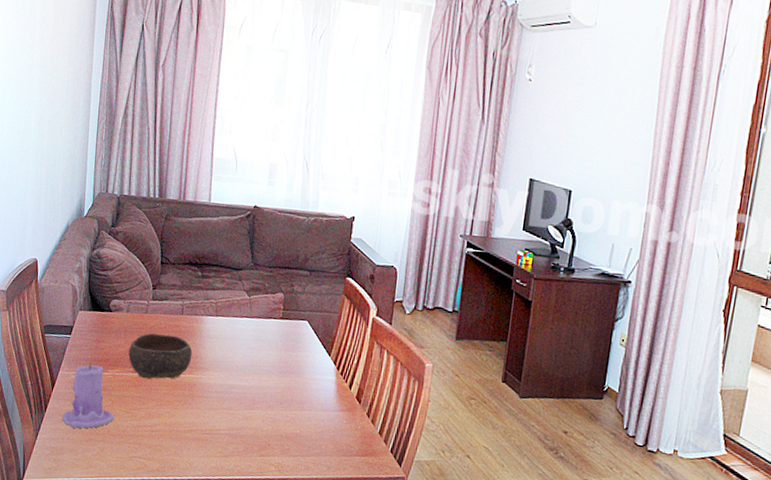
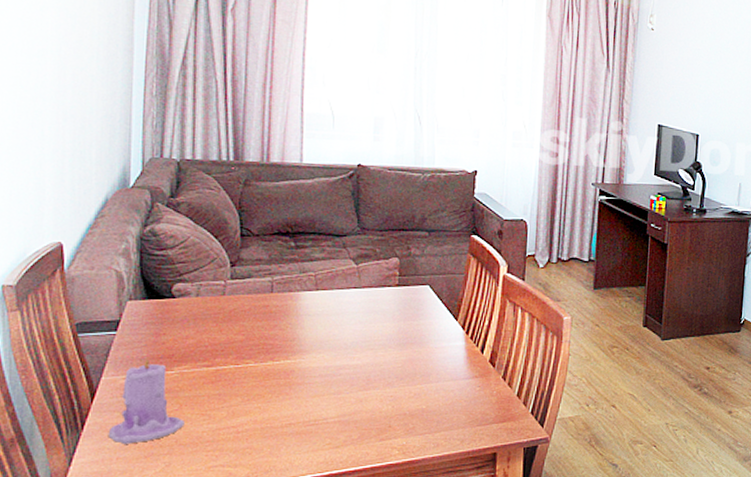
bowl: present [128,333,193,379] -> none [201,317,288,372]

